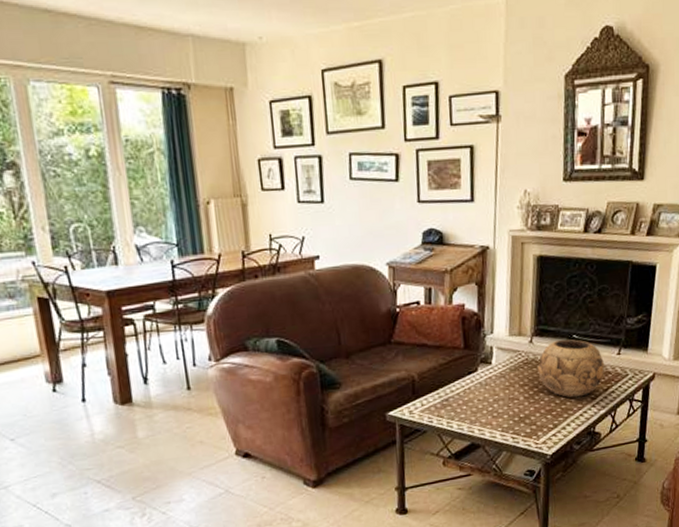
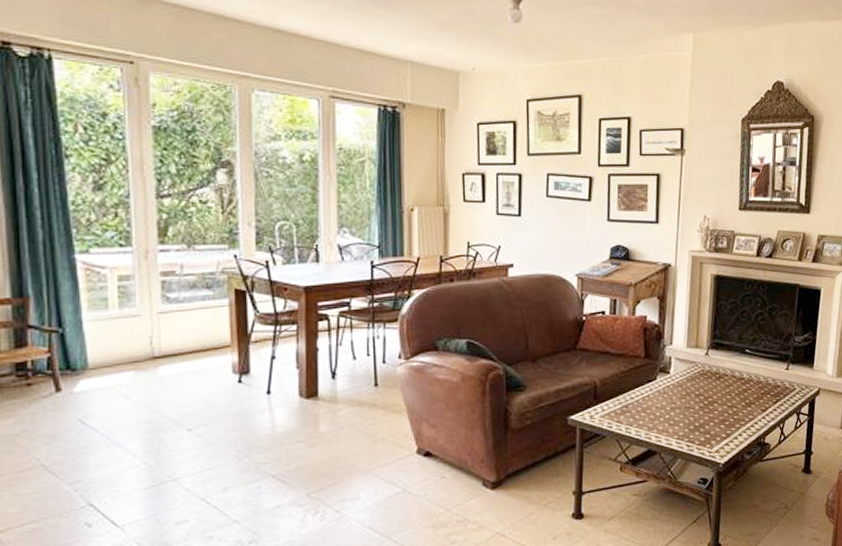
decorative bowl: present [537,339,604,398] -> none [712,353,774,409]

